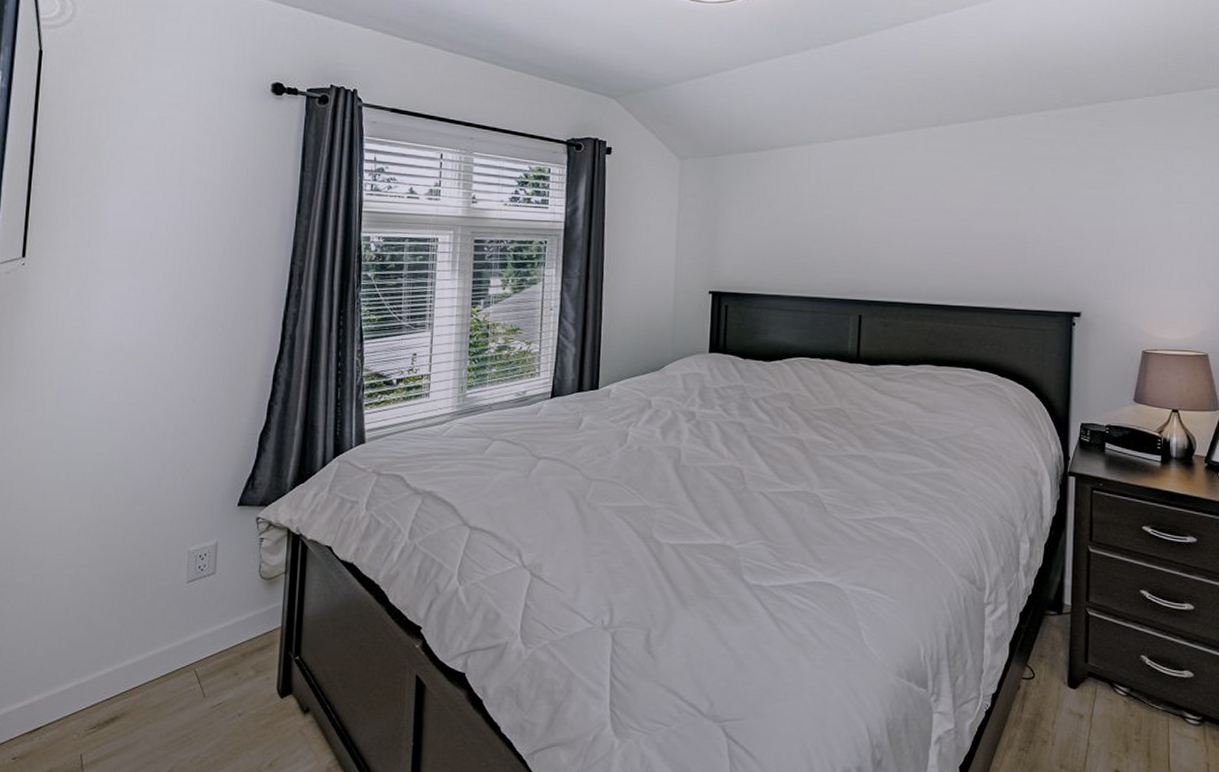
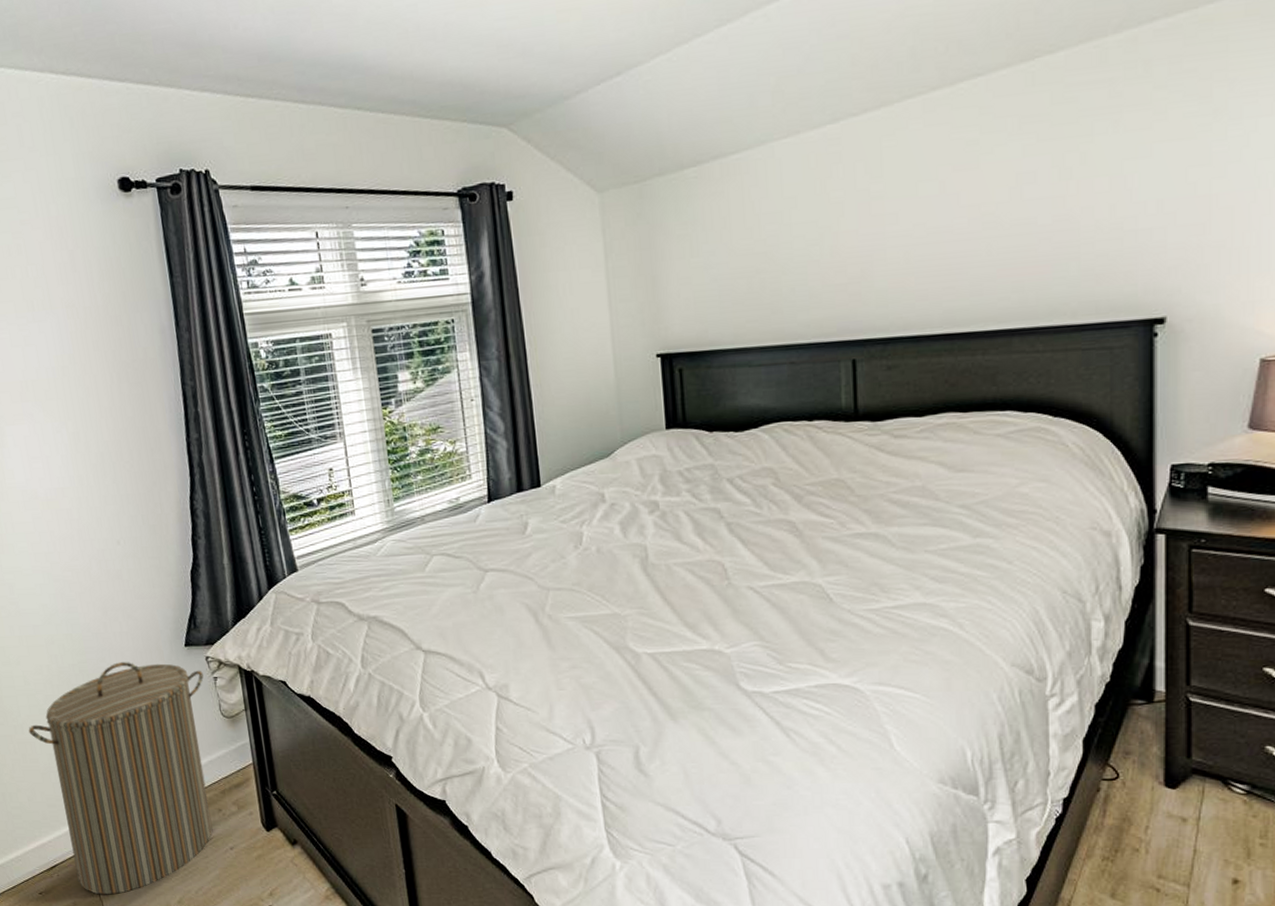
laundry hamper: none [48,516,250,762] -> present [28,662,213,895]

